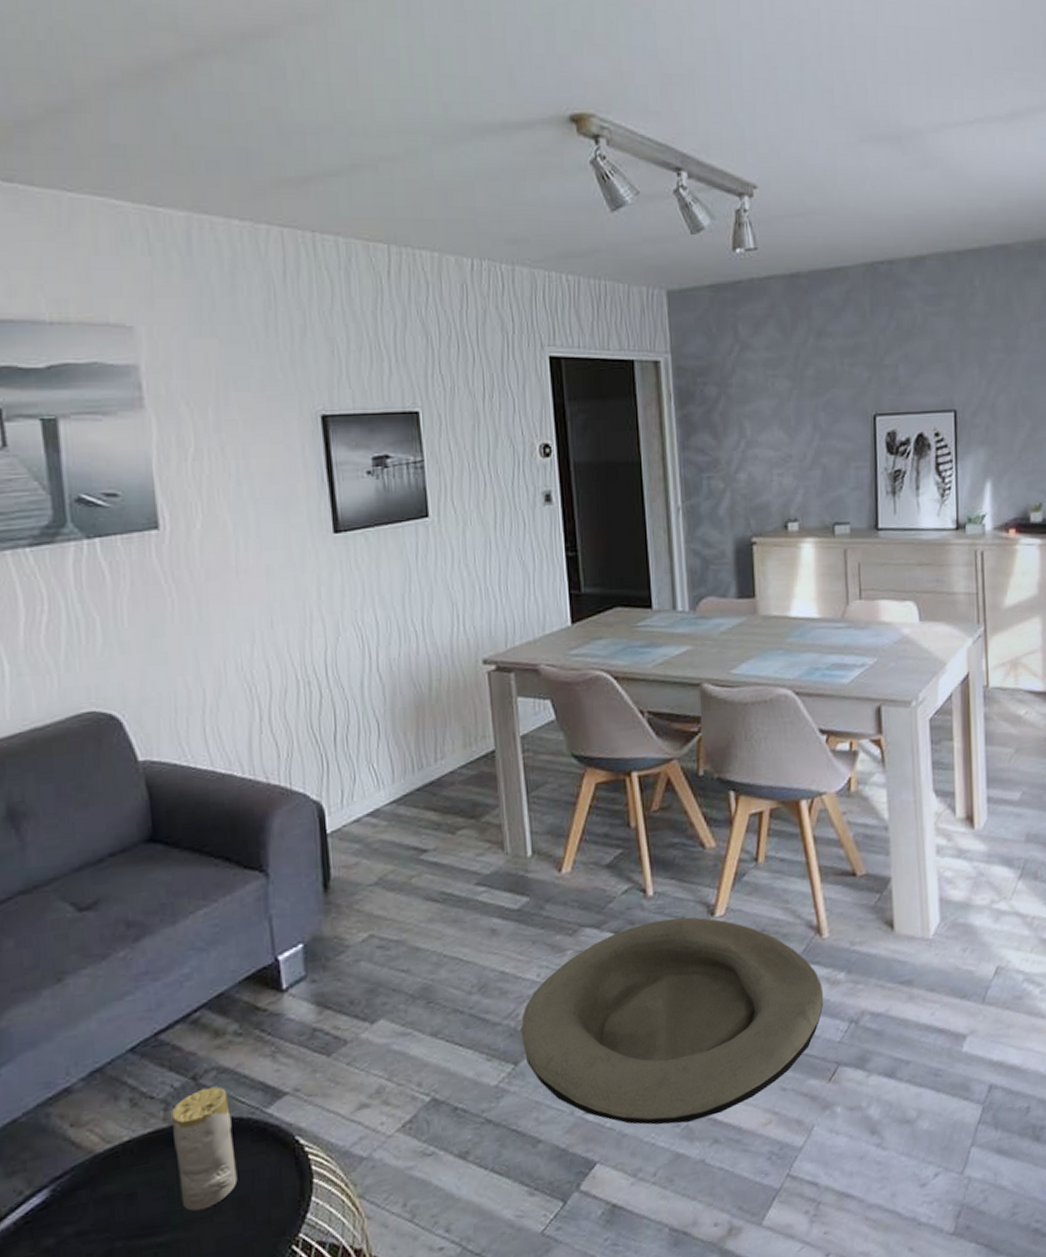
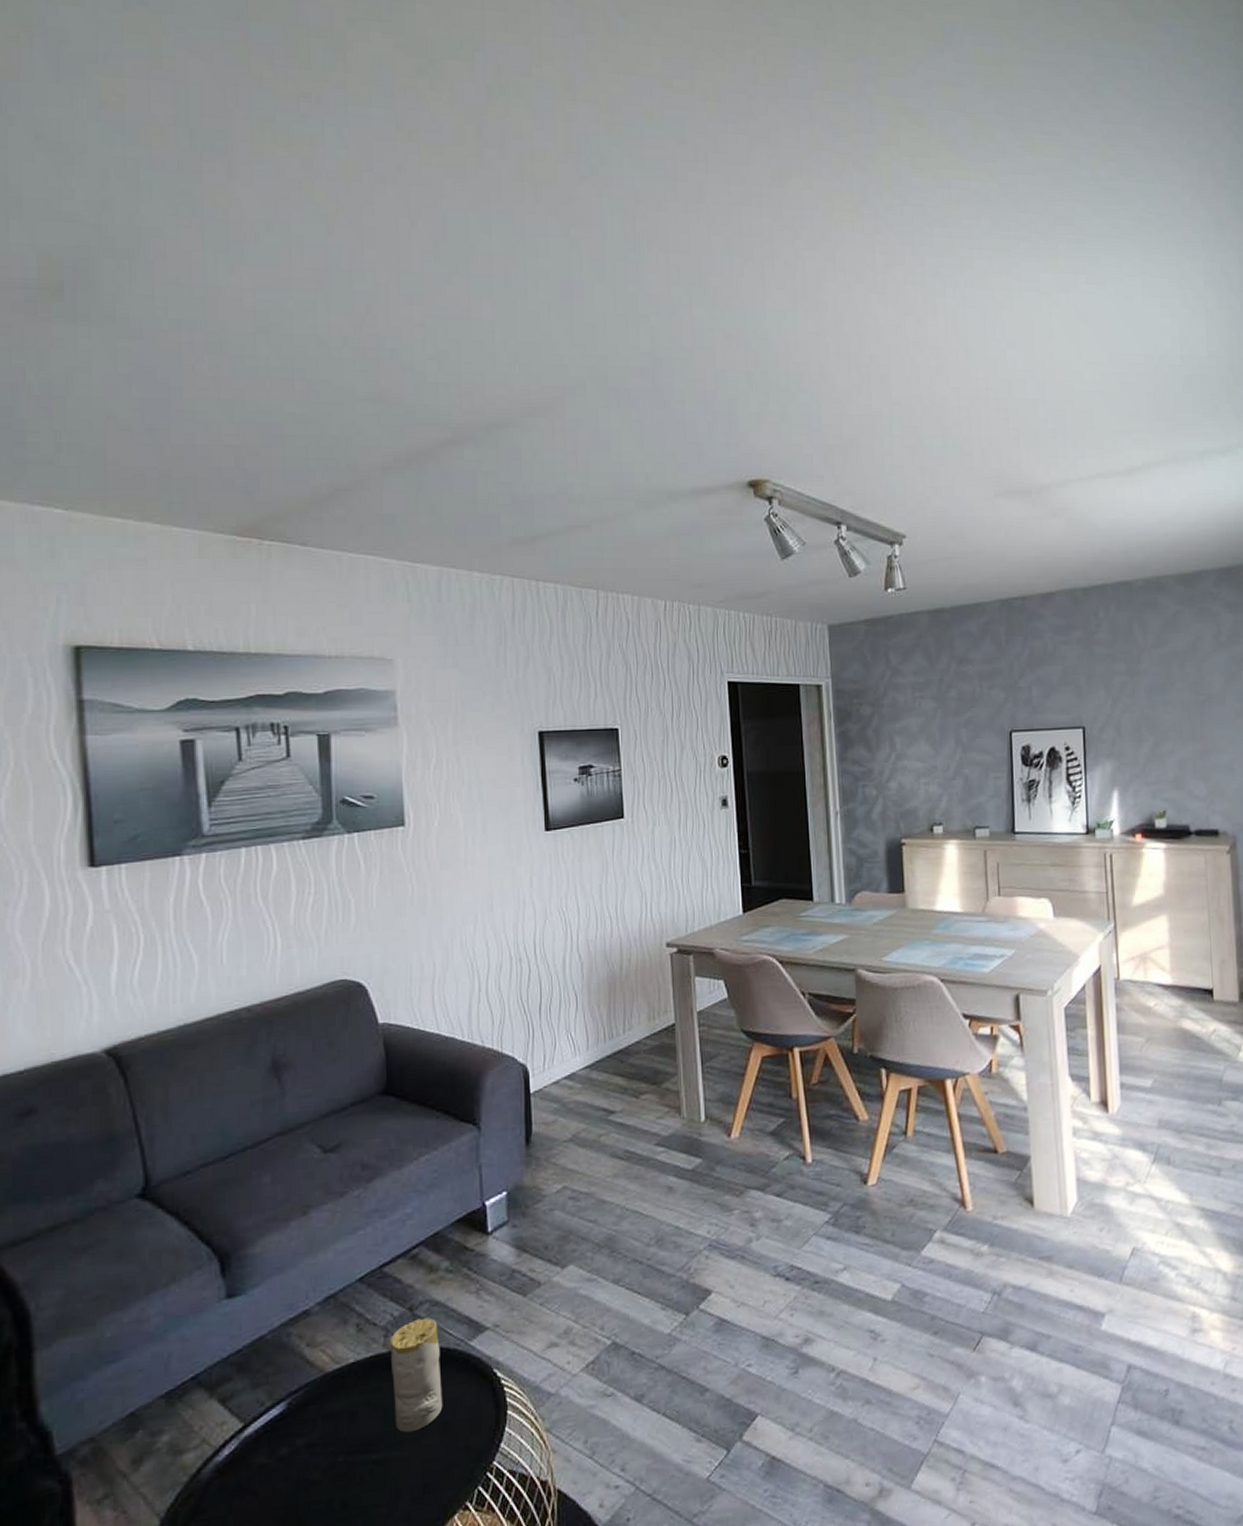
dog bed: present [521,917,824,1125] -> none [692,1184,968,1382]

